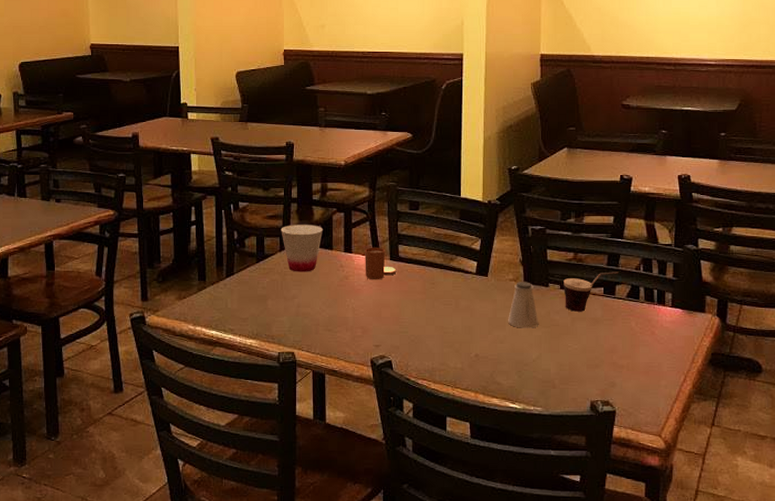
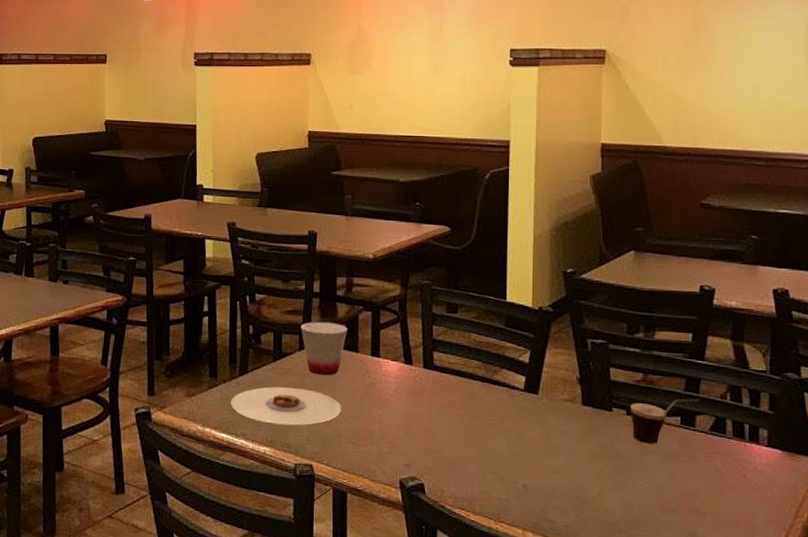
plate: none [219,284,319,319] -> present [231,386,342,425]
candle: present [365,247,397,280] -> none [394,352,431,390]
saltshaker: present [508,282,538,328] -> none [563,403,600,459]

